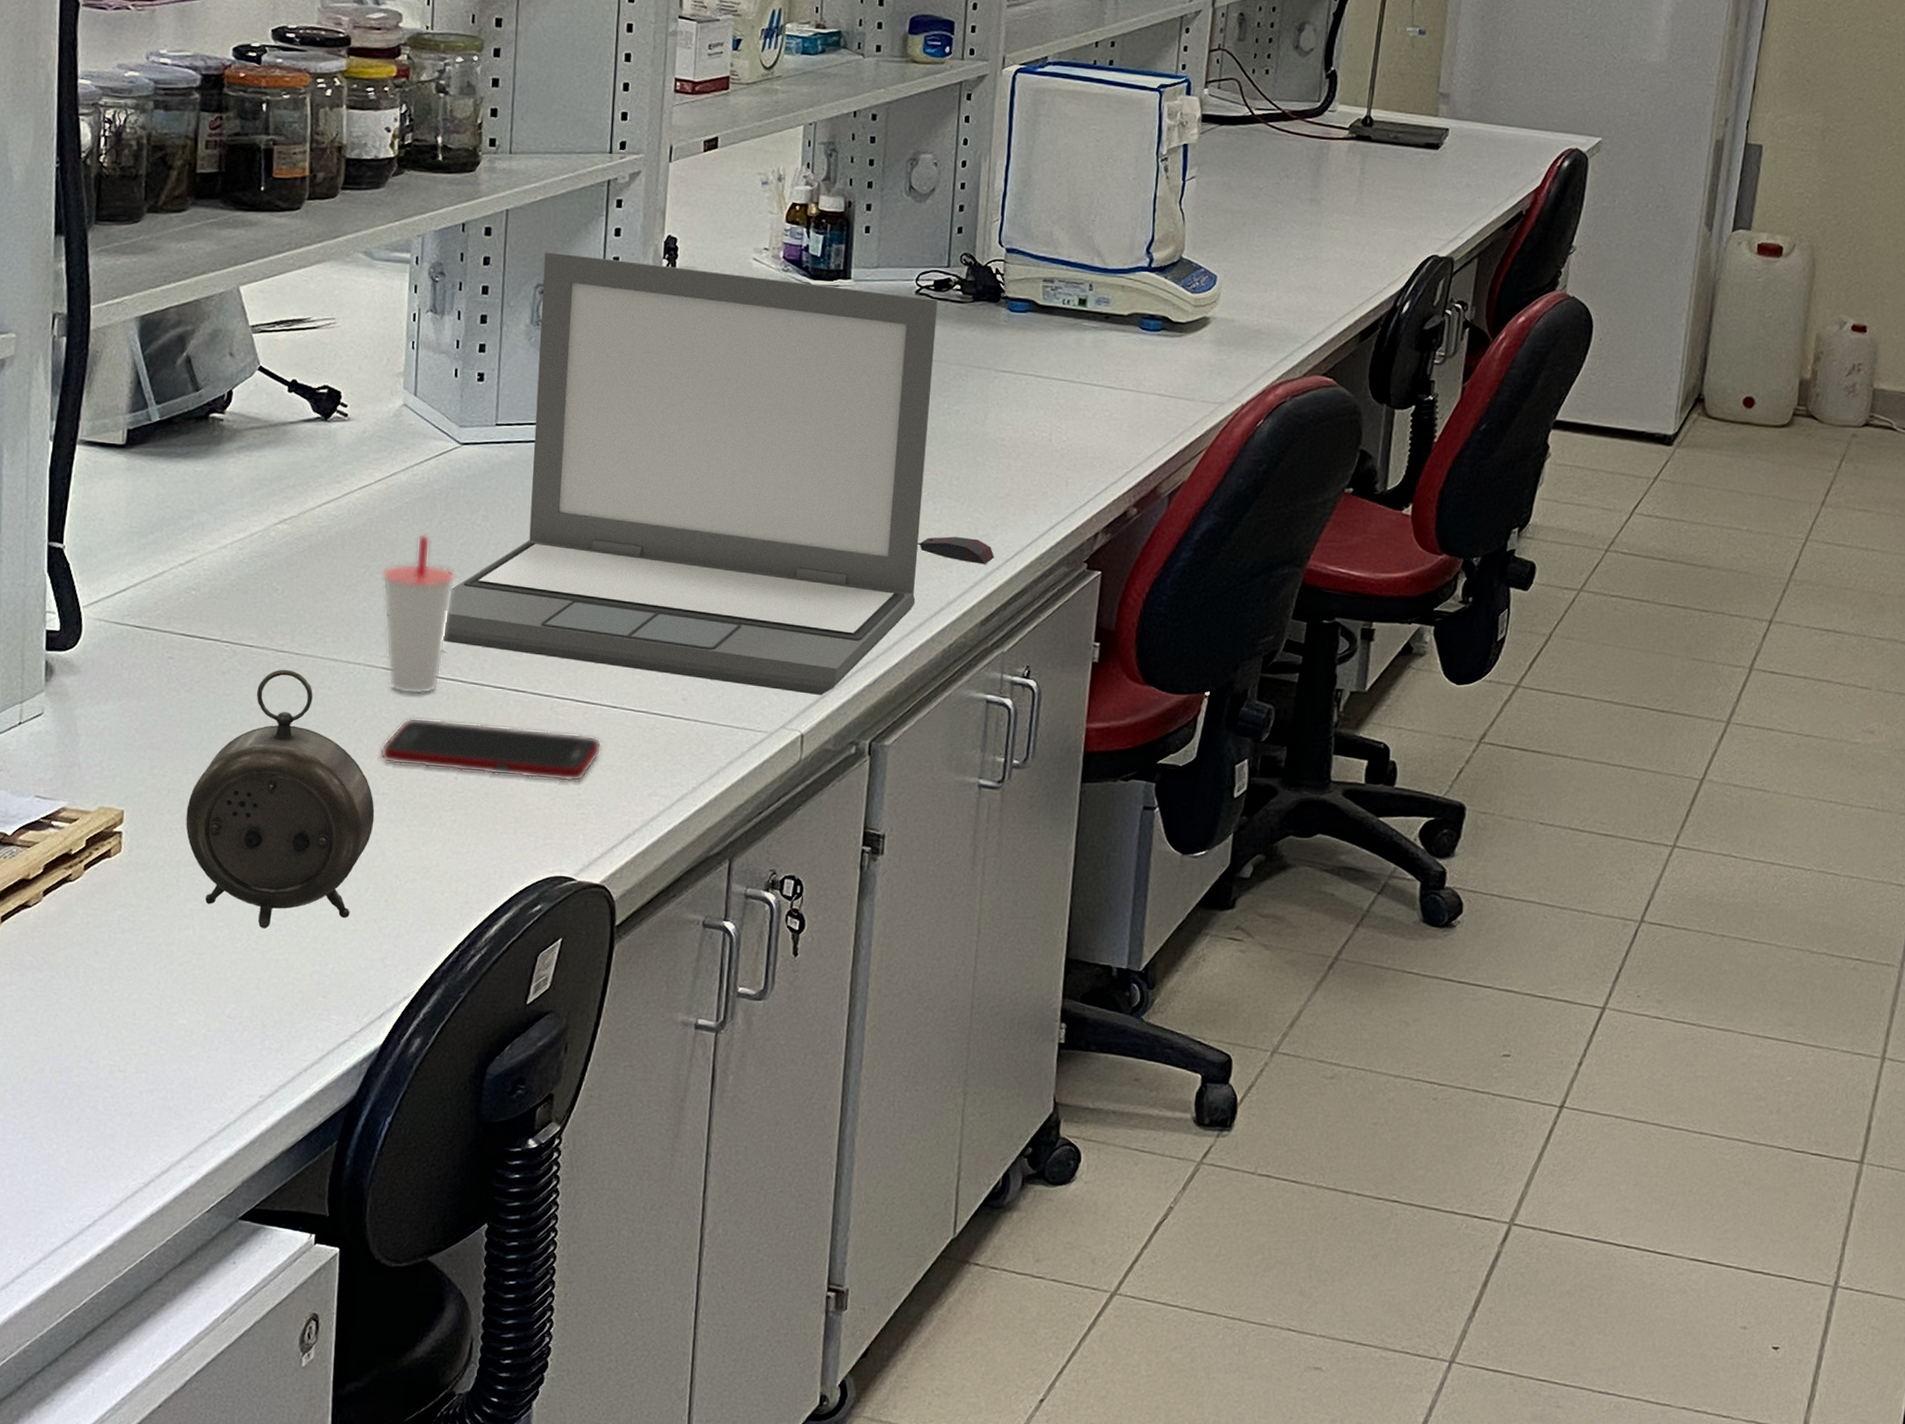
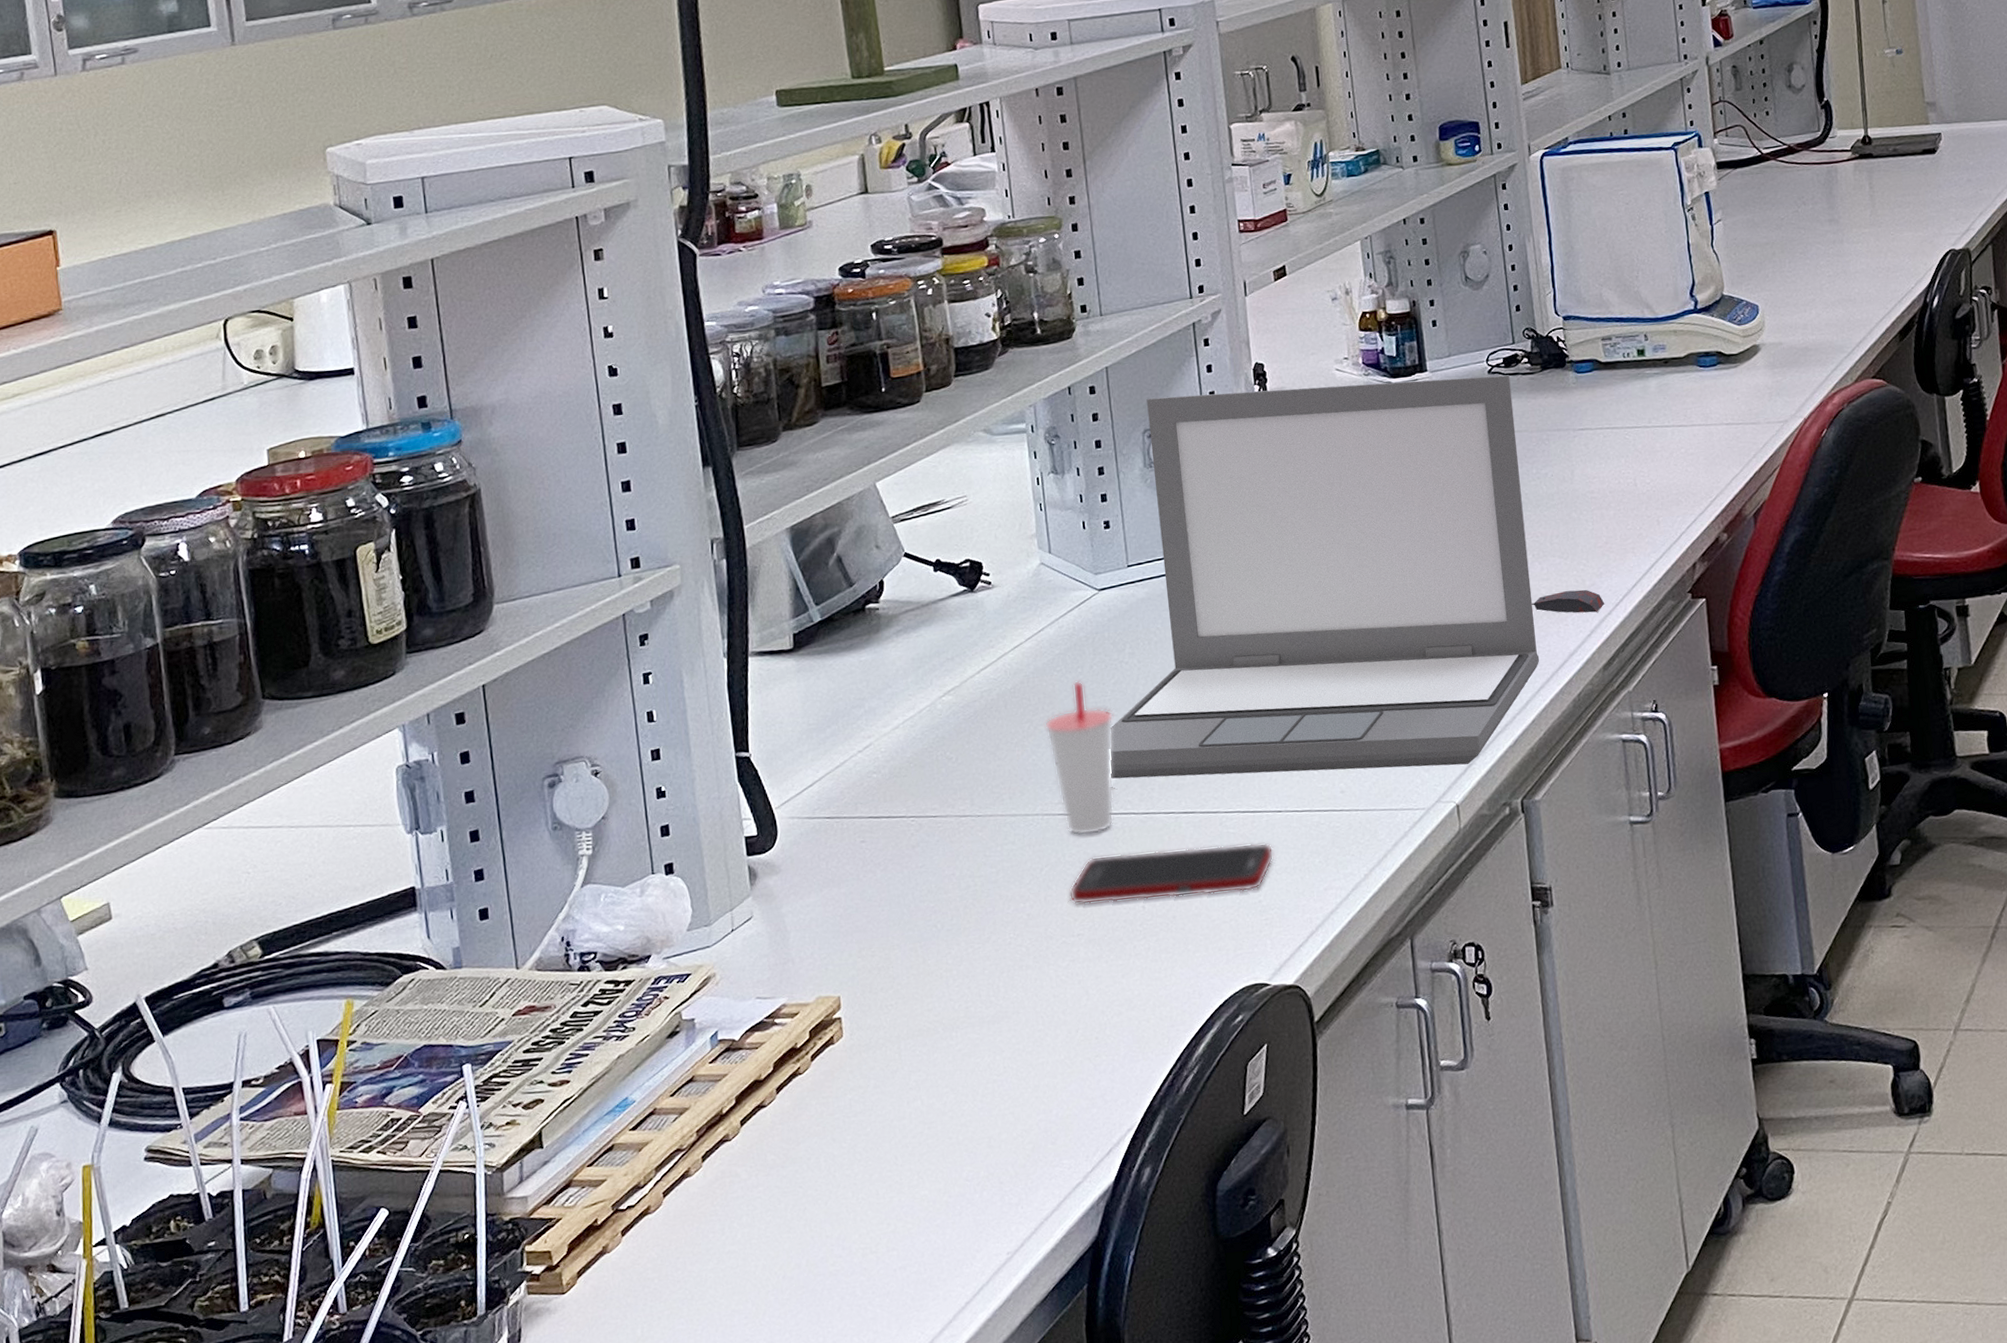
alarm clock: present [185,669,375,929] -> none [898,832,1074,1087]

